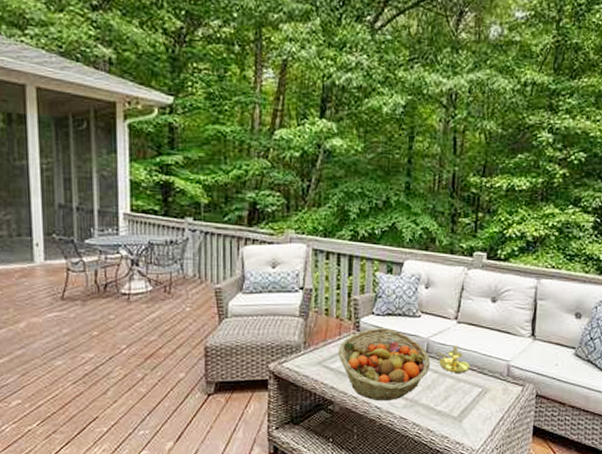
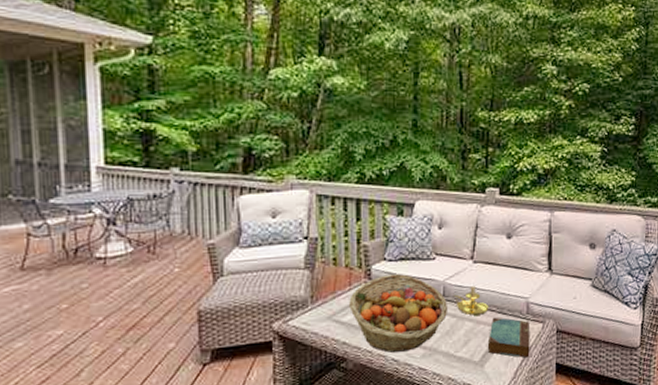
book: none [466,376,510,418] -> present [487,317,530,358]

